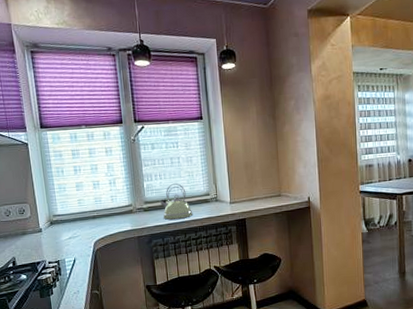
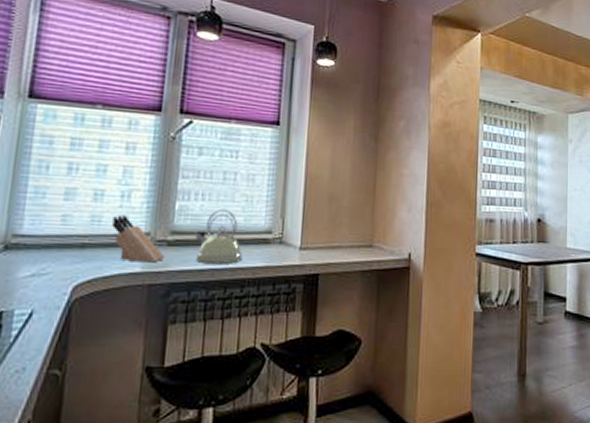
knife block: none [108,195,144,224] -> present [112,215,165,263]

